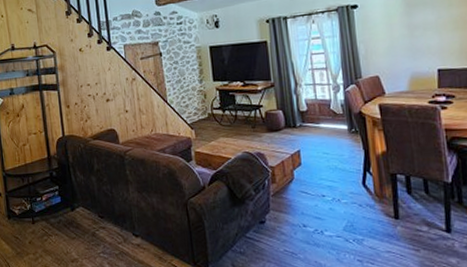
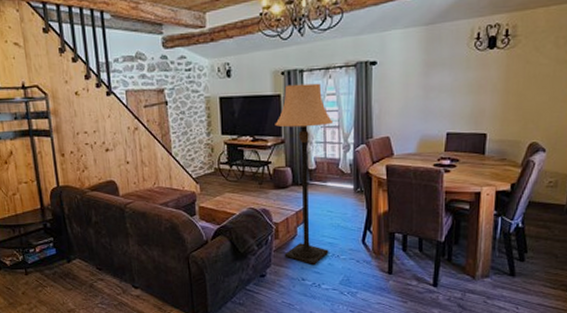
lamp: none [263,28,329,211] -> present [275,83,334,266]

